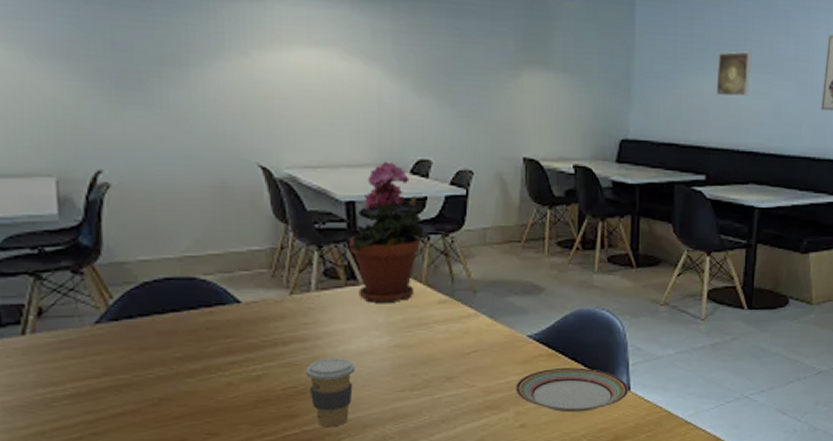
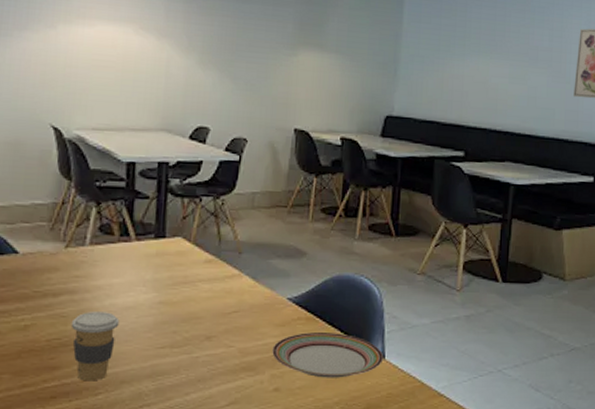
potted plant: present [349,161,426,303] -> none [126,126,199,260]
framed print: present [716,51,751,97] -> none [475,41,509,81]

